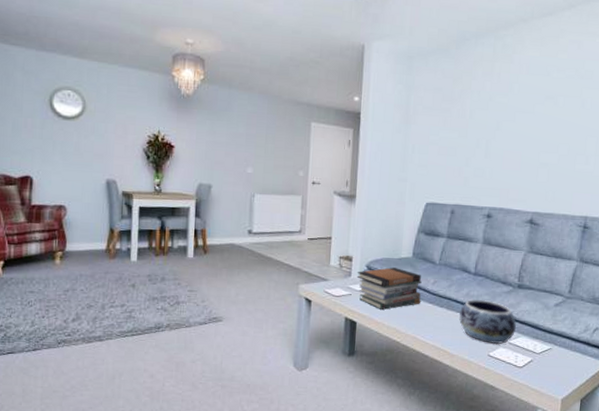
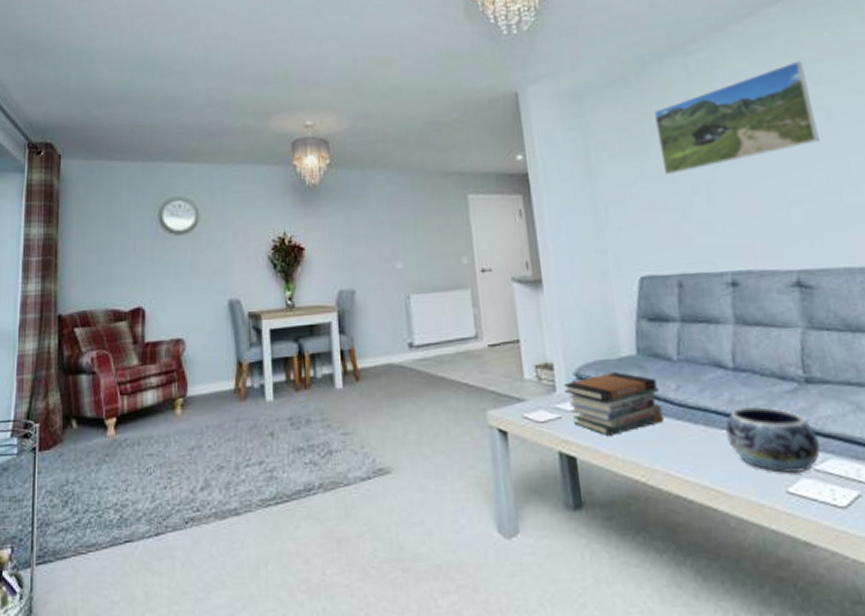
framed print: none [460,58,576,131] -> present [654,60,820,176]

